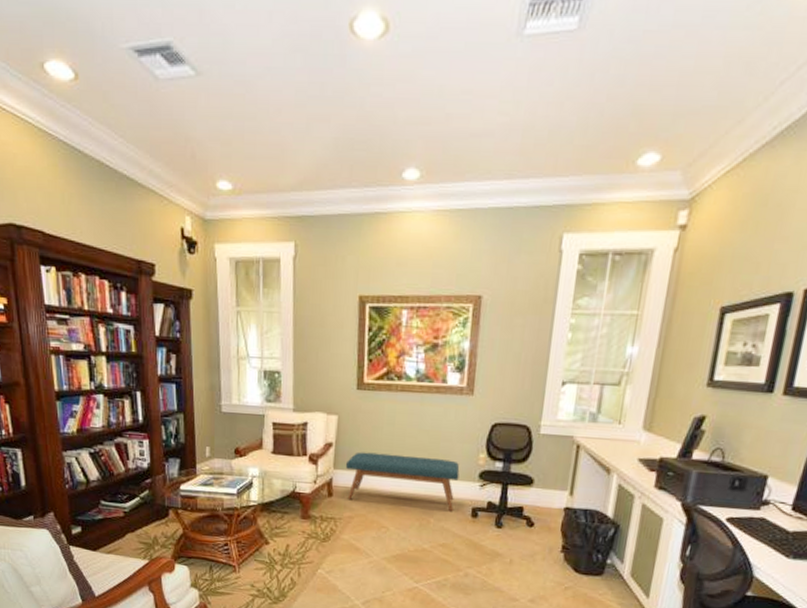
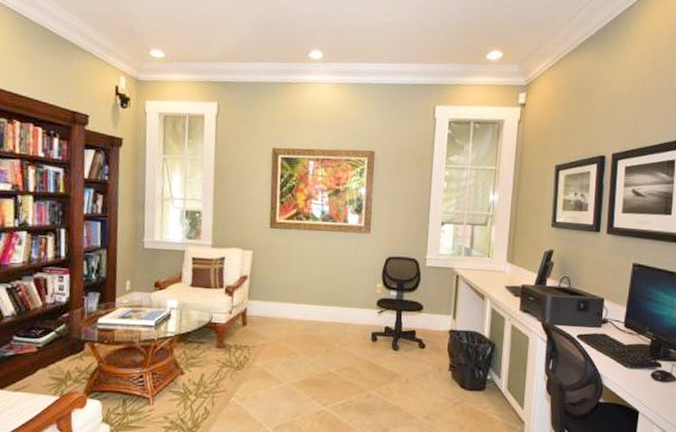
bench: present [345,452,460,512] -> none [258,283,360,337]

